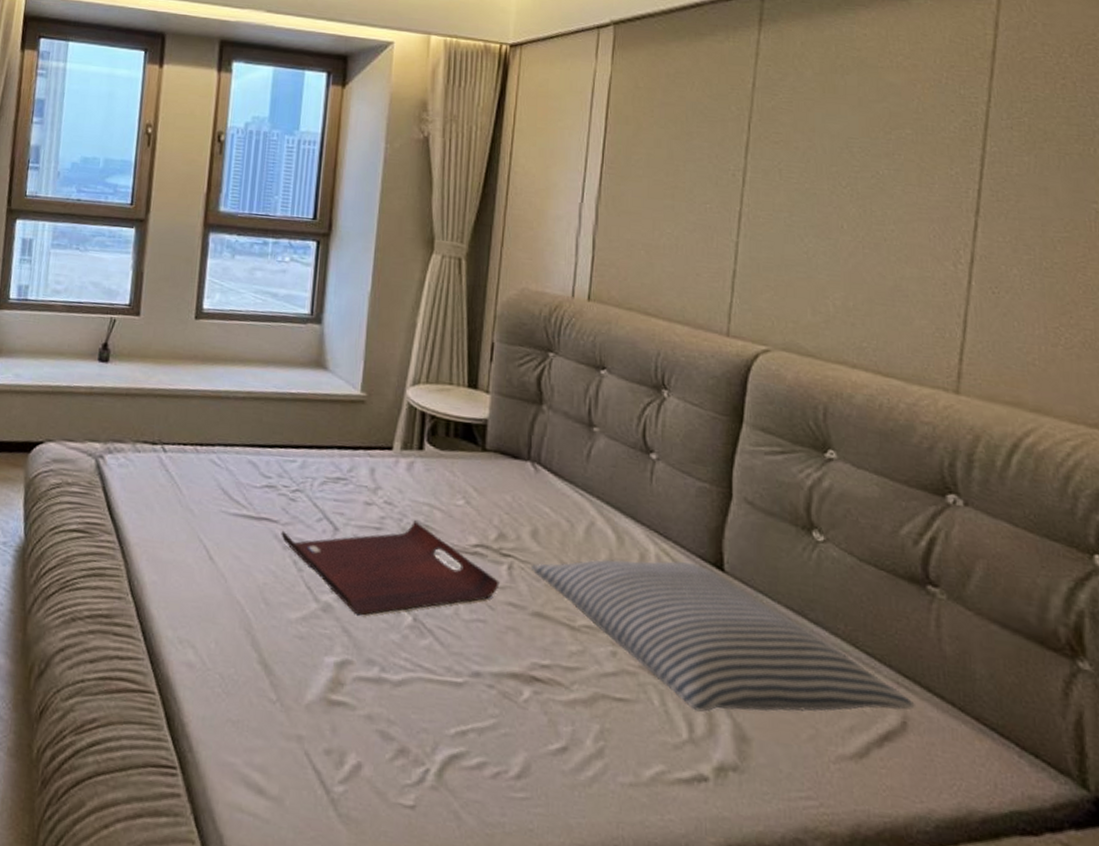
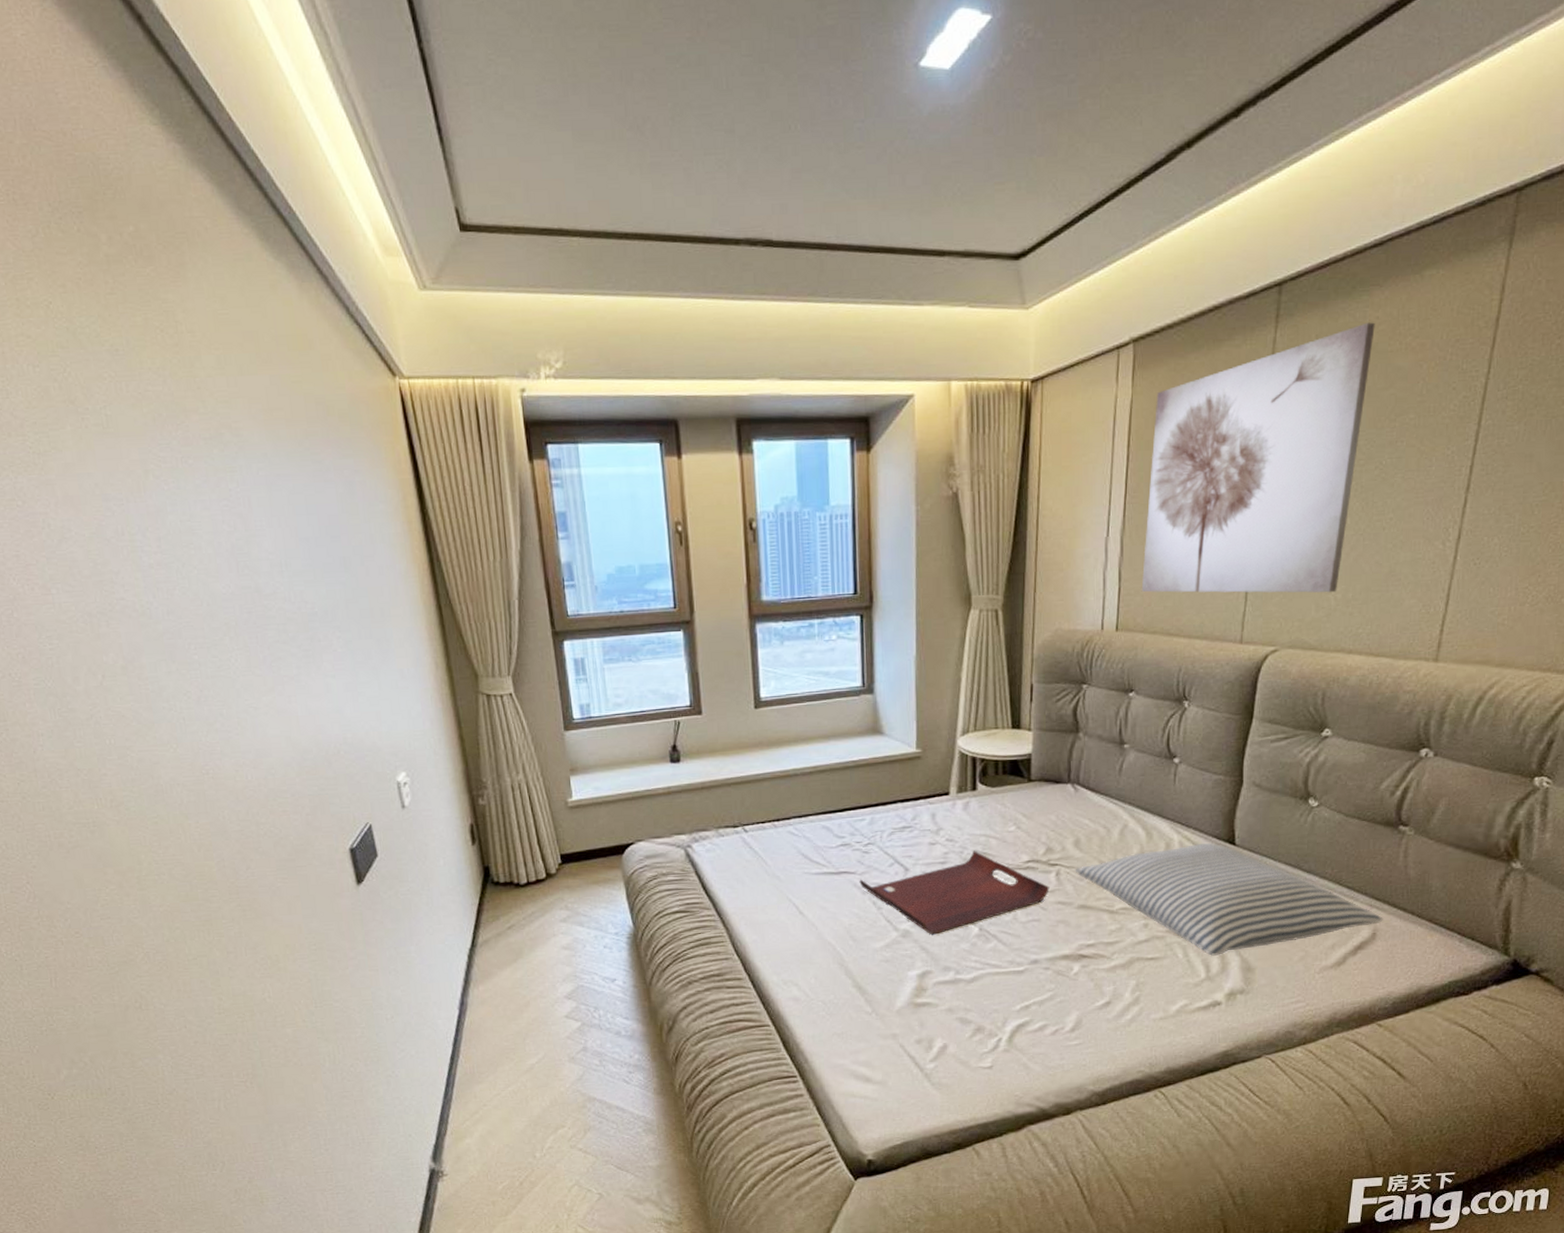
wall art: none [616,37,863,298] -> present [1141,322,1375,593]

